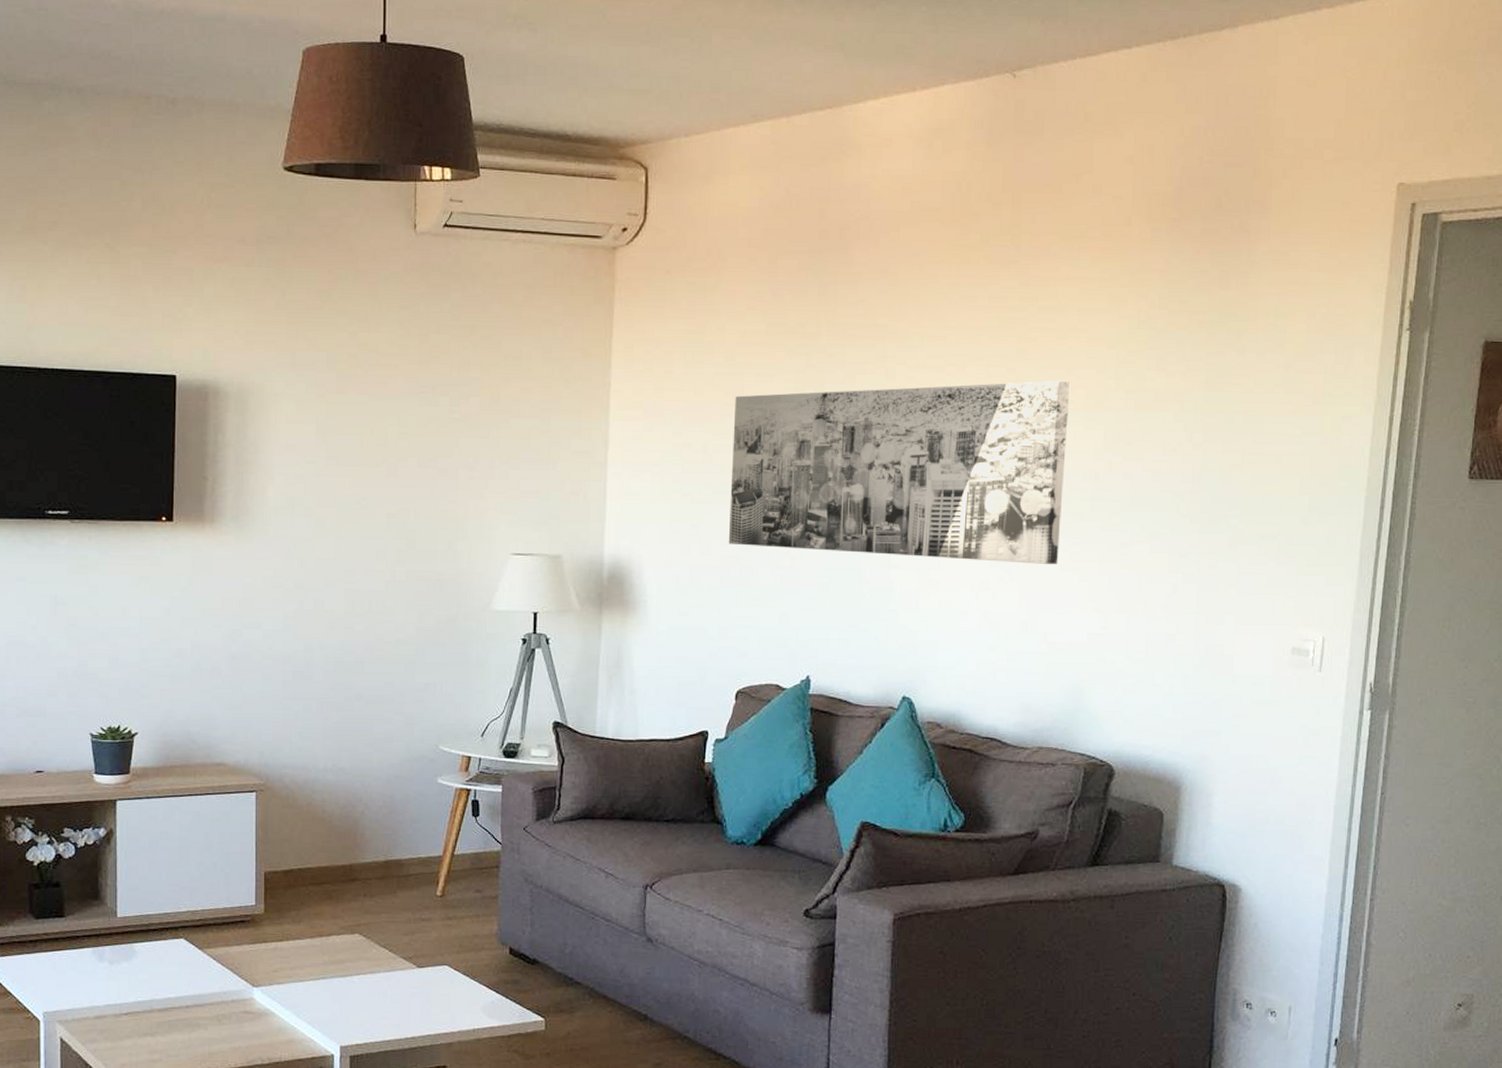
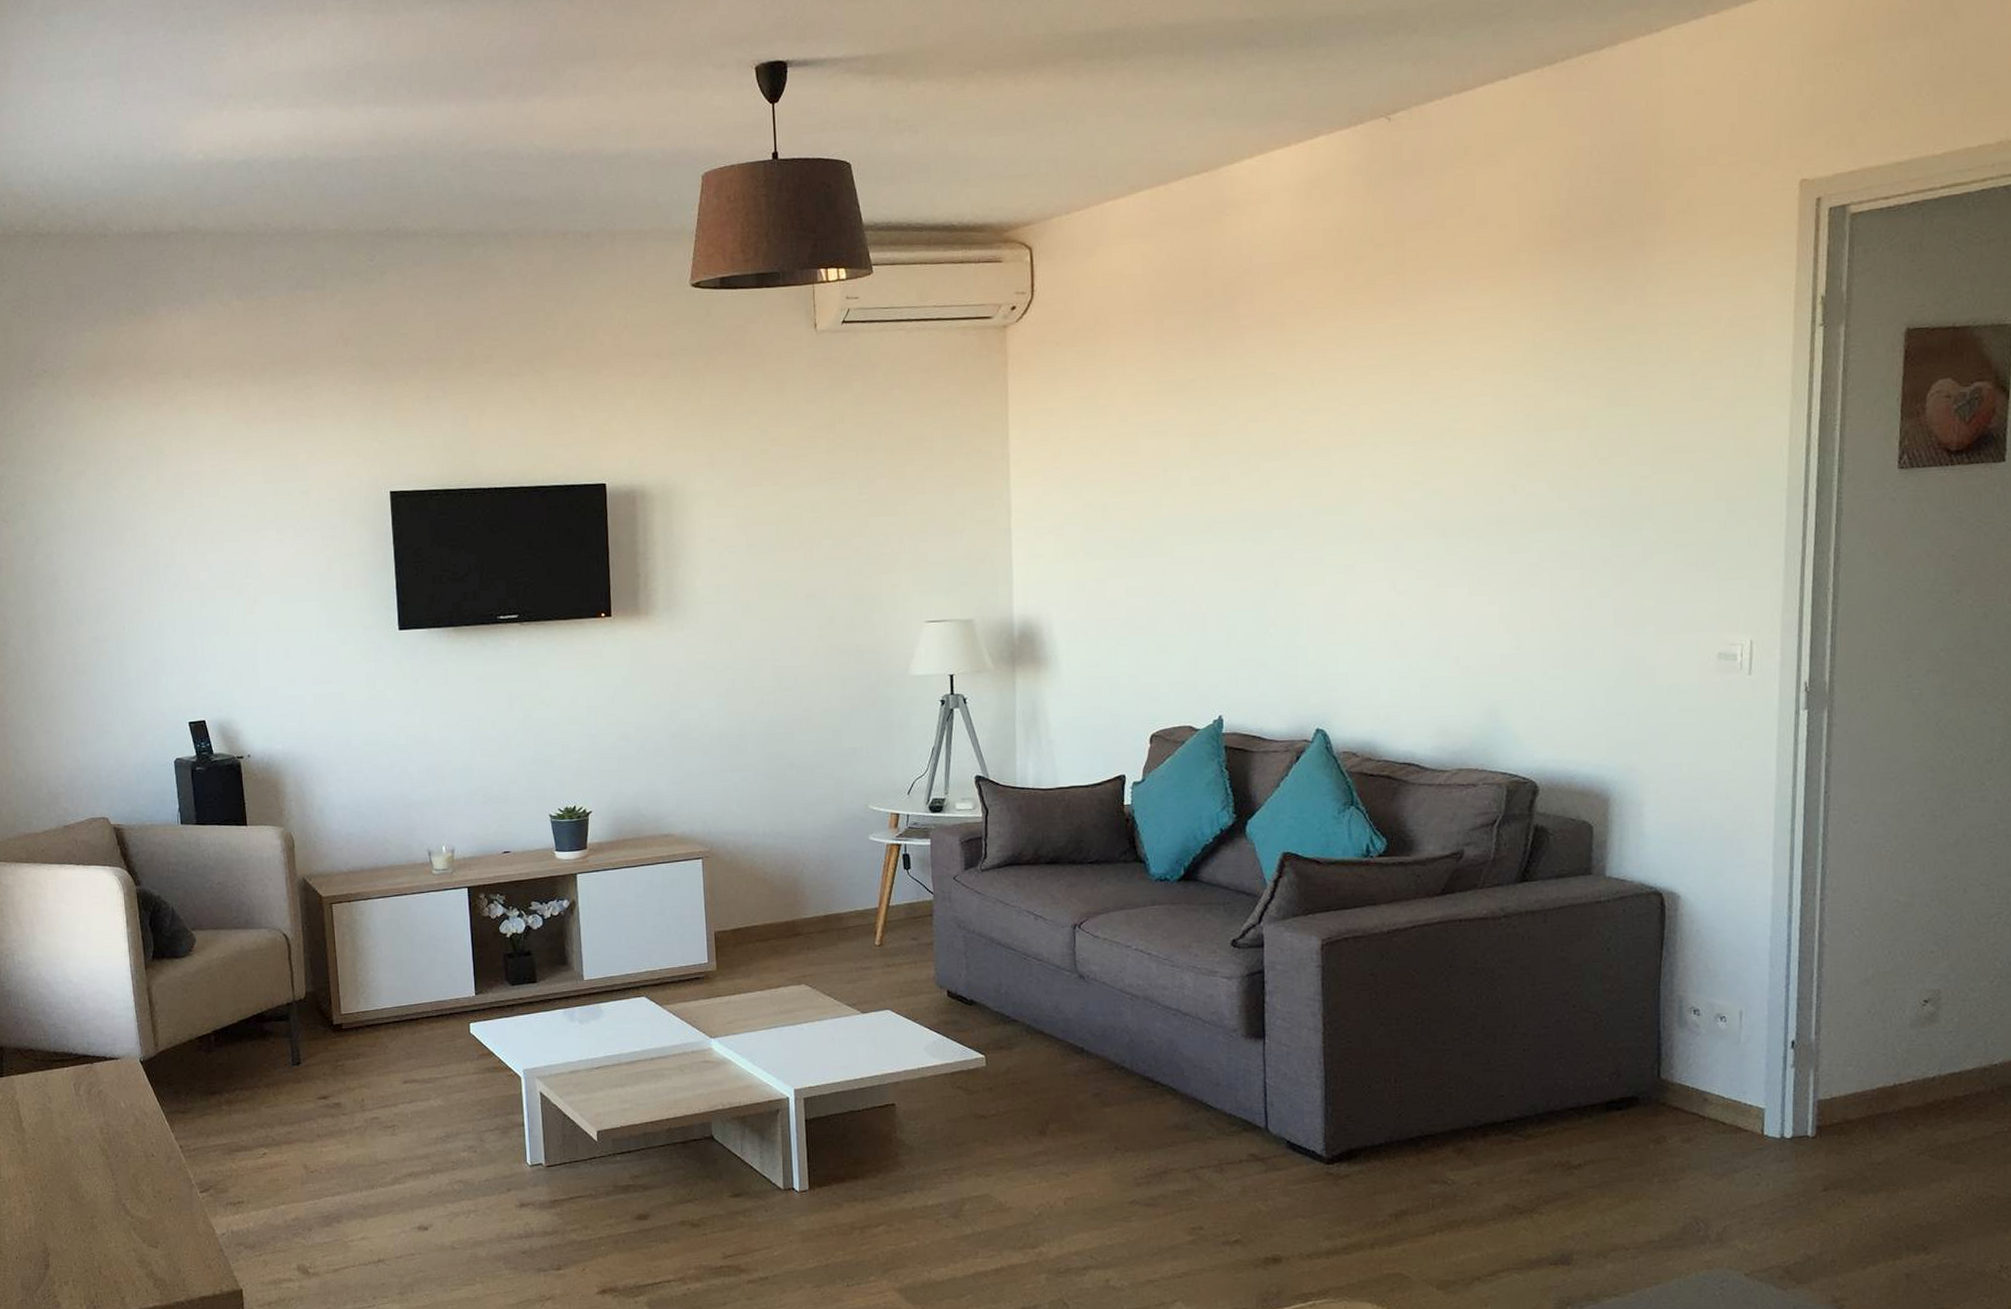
wall art: present [728,381,1071,565] -> none [1131,410,1467,596]

